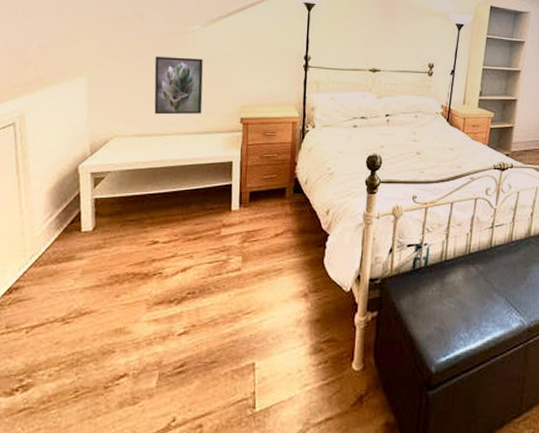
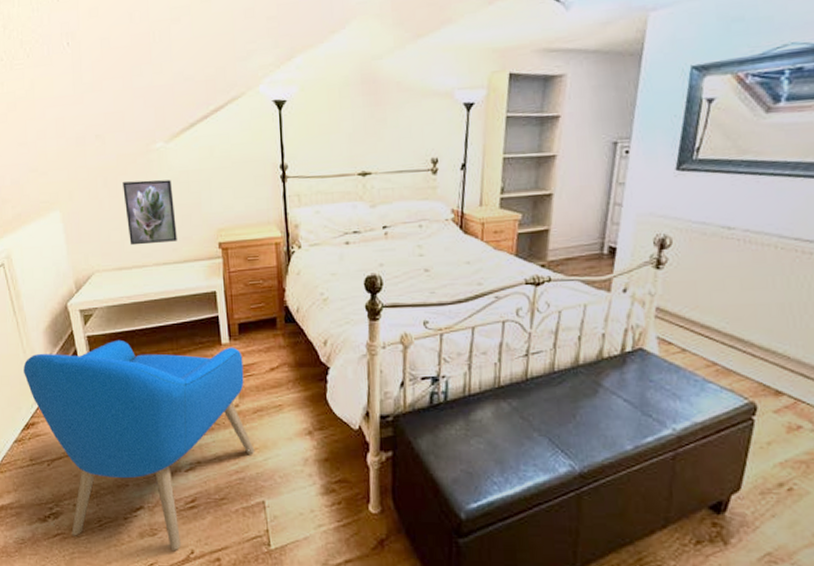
armchair: none [16,203,252,419] -> present [23,339,255,550]

